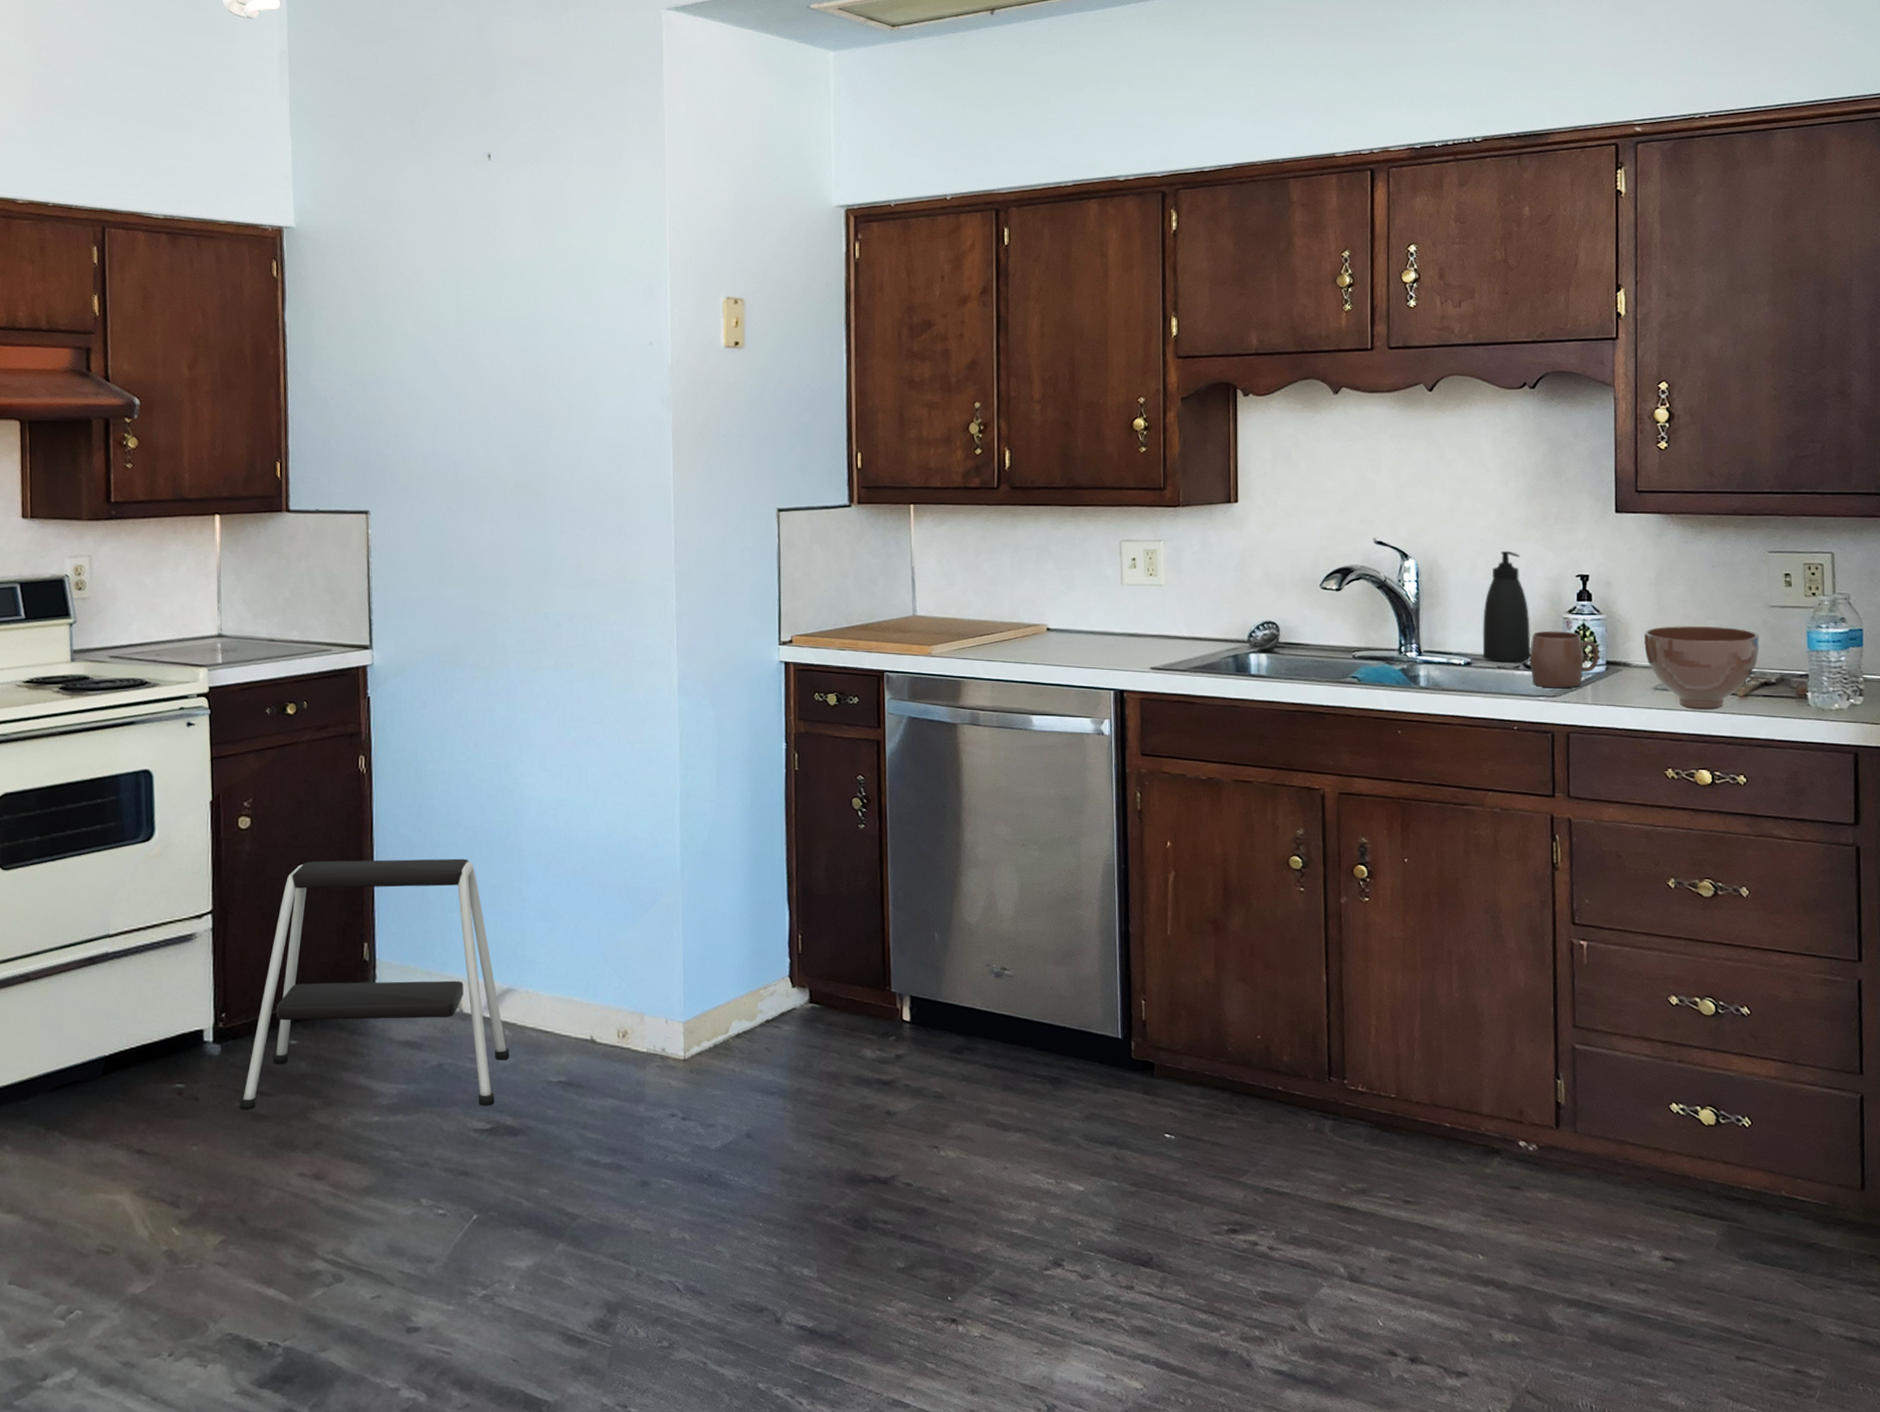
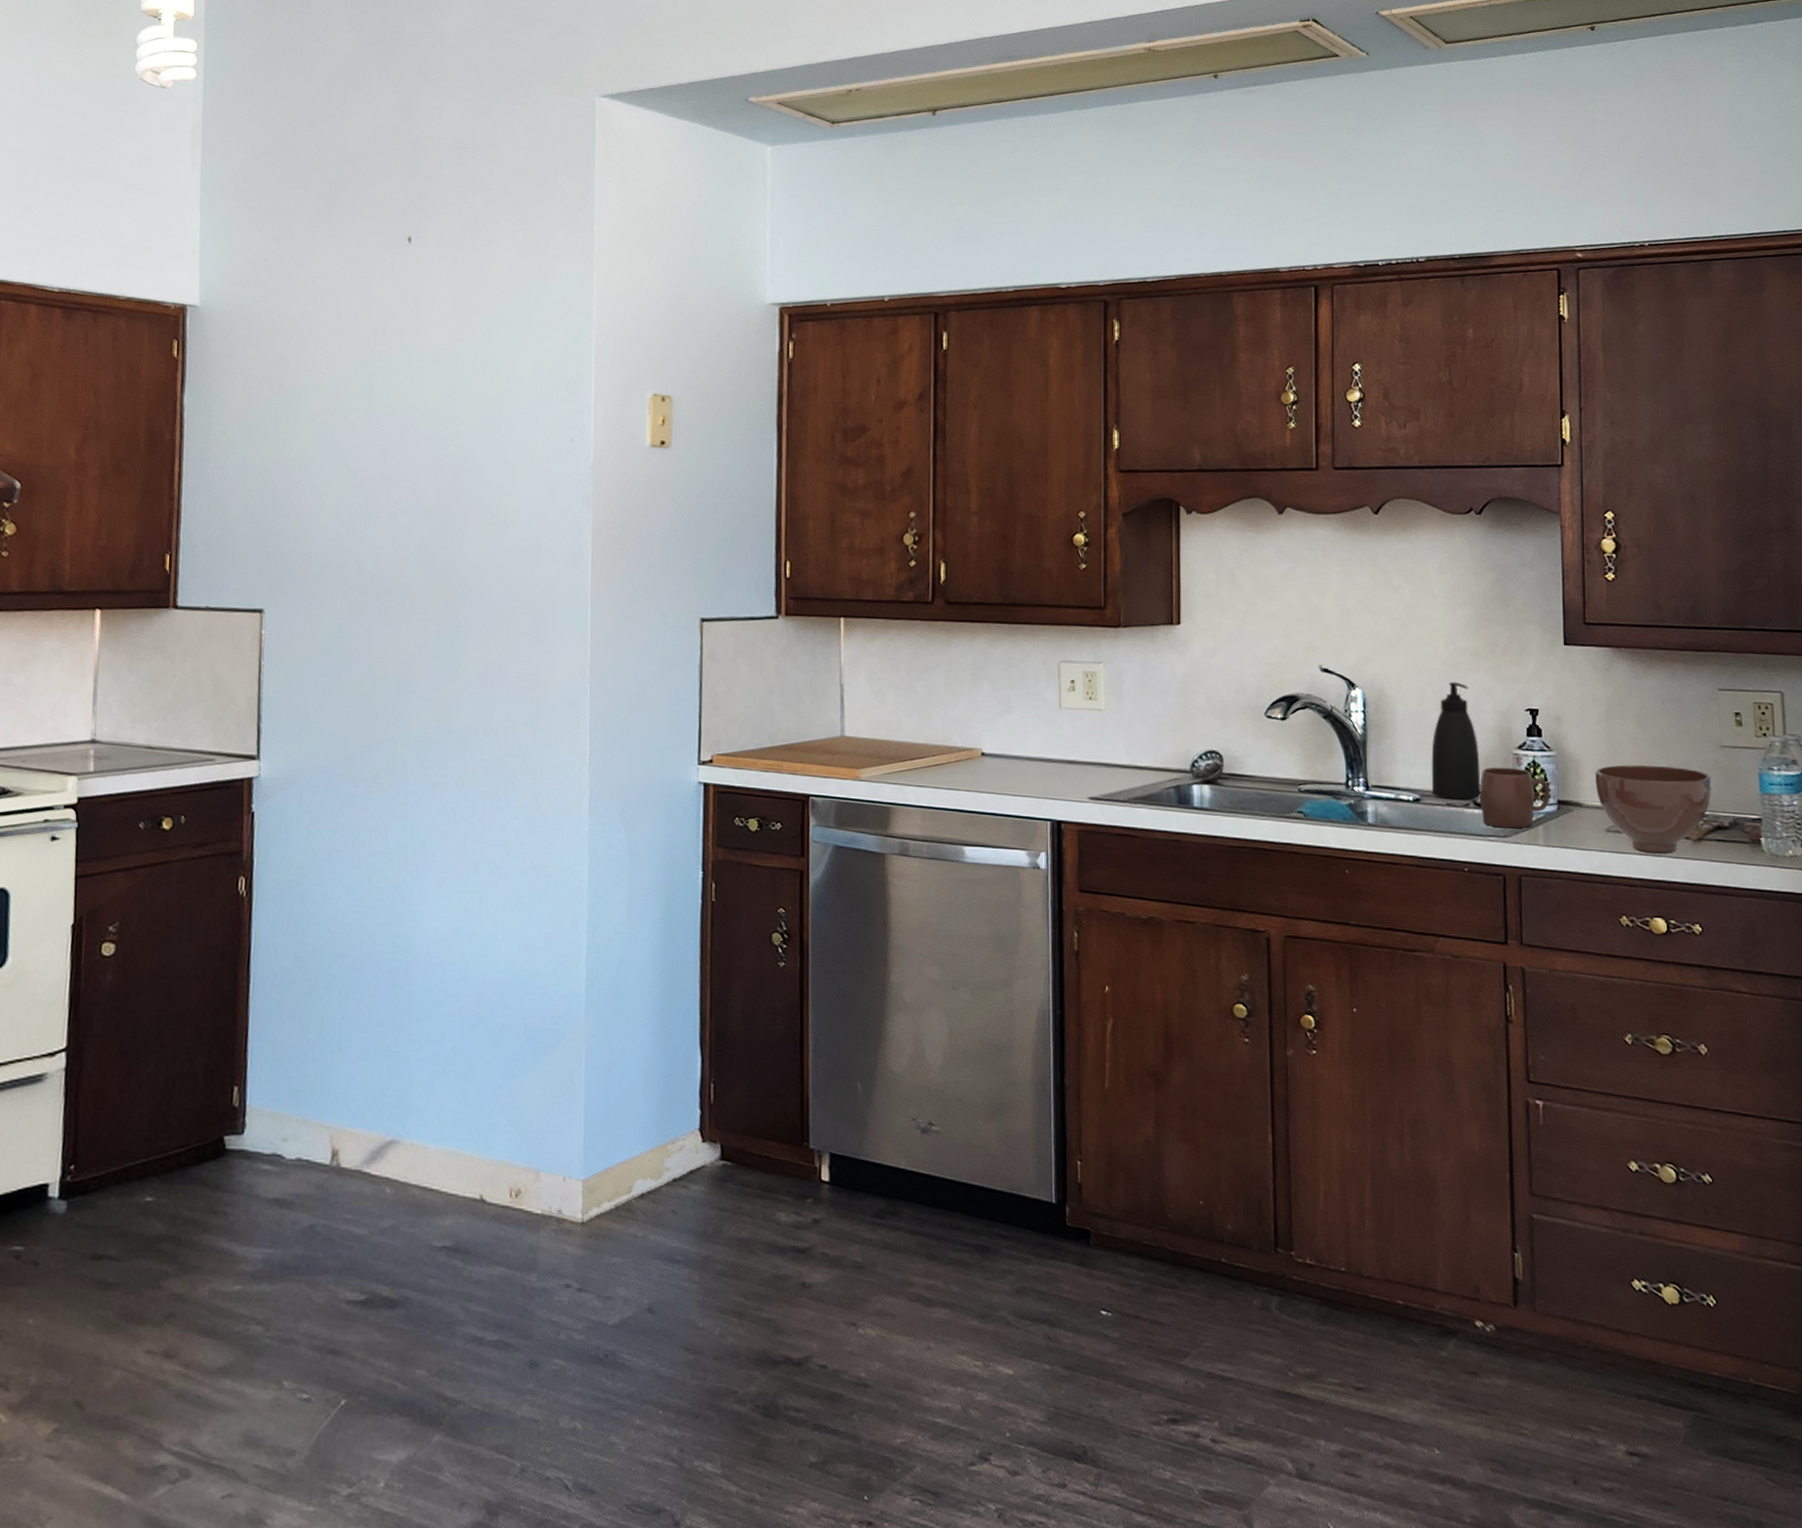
step stool: present [239,858,510,1110] -> none [83,993,390,1277]

